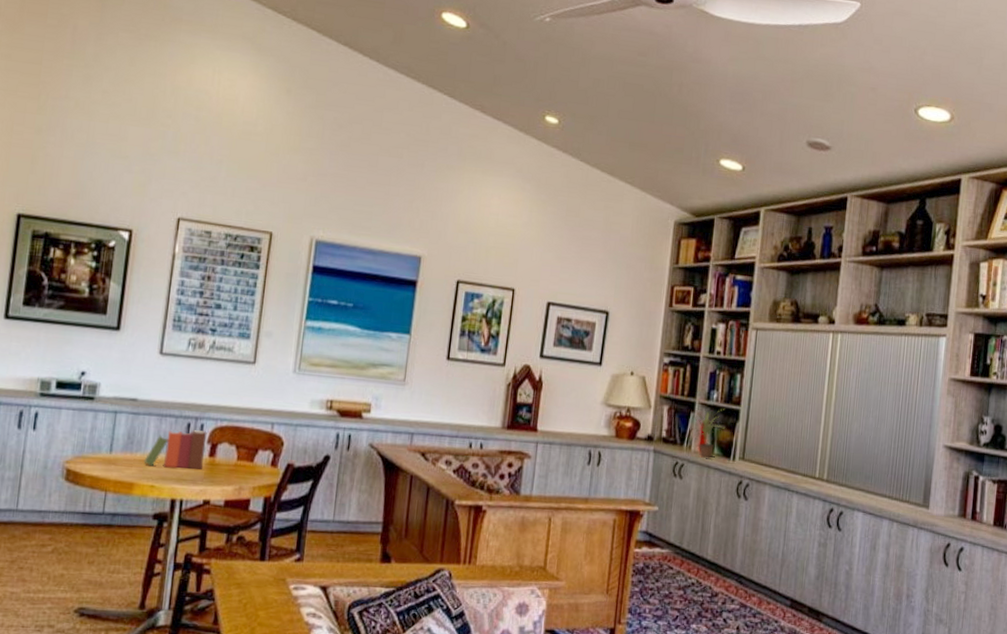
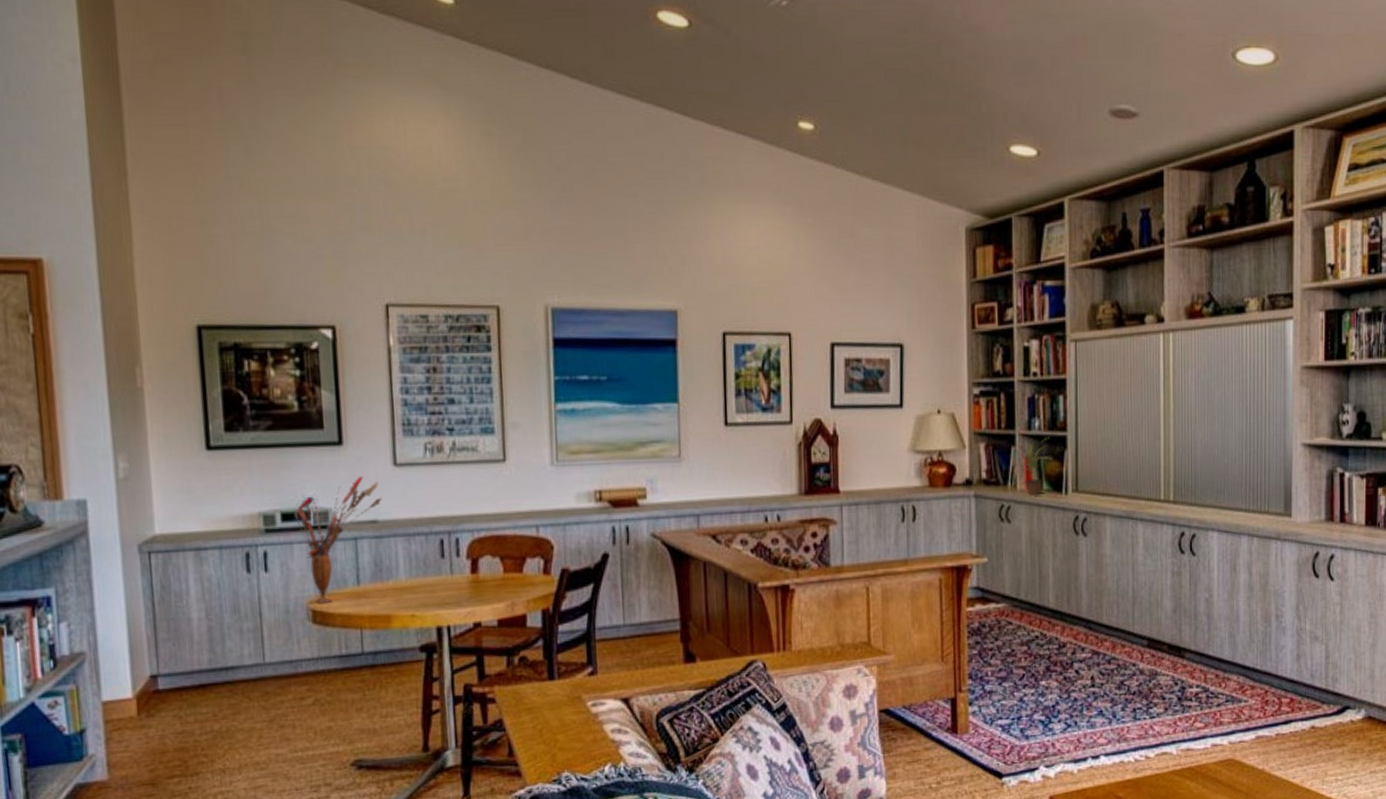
bouquet: none [67,359,145,466] -> present [294,476,382,605]
books: present [144,429,207,470] -> none [398,544,466,594]

